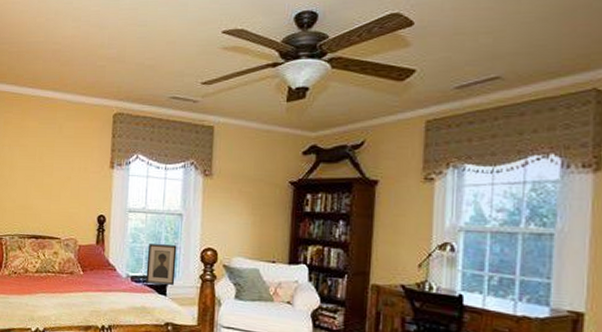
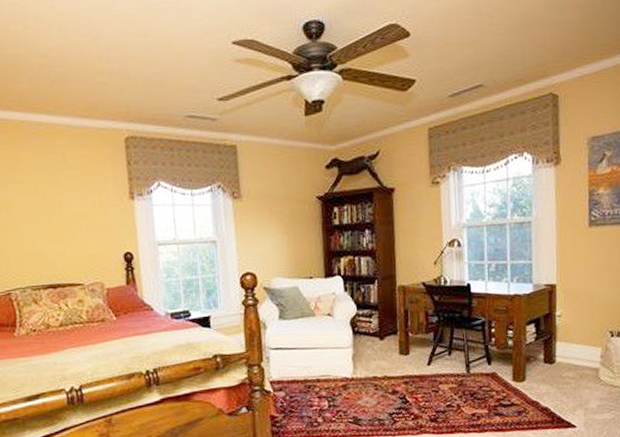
picture frame: present [145,244,177,285] -> none [185,274,218,318]

